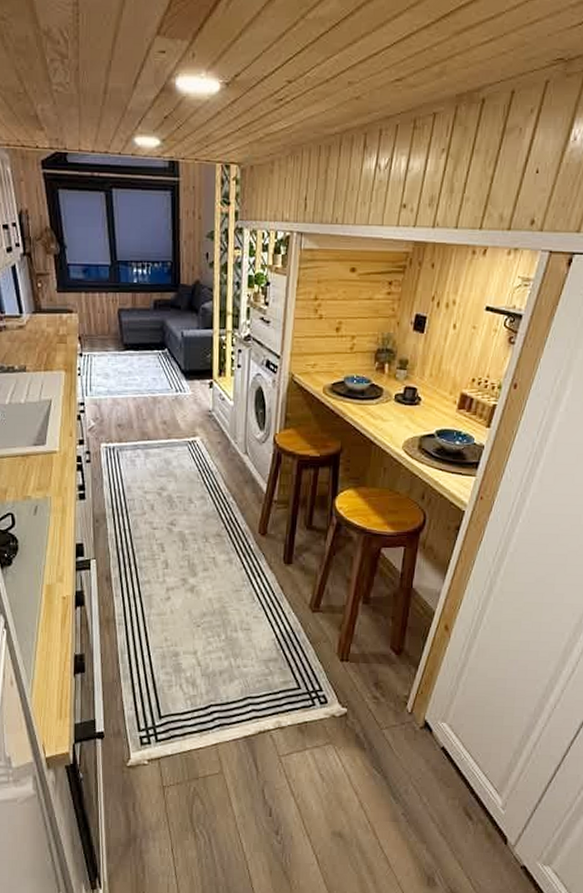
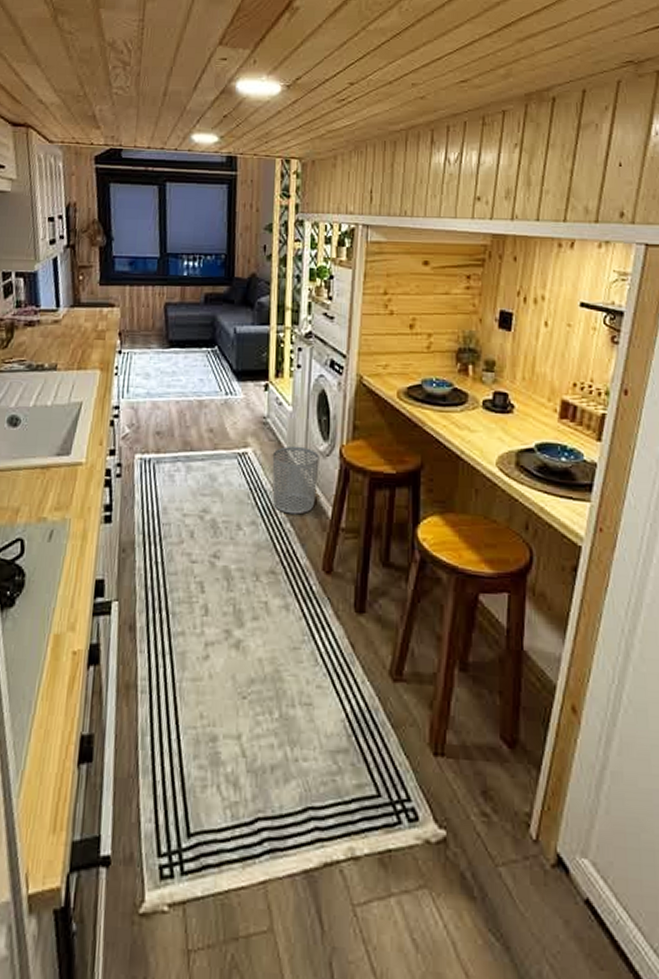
waste bin: none [217,434,257,490] -> present [272,445,319,515]

